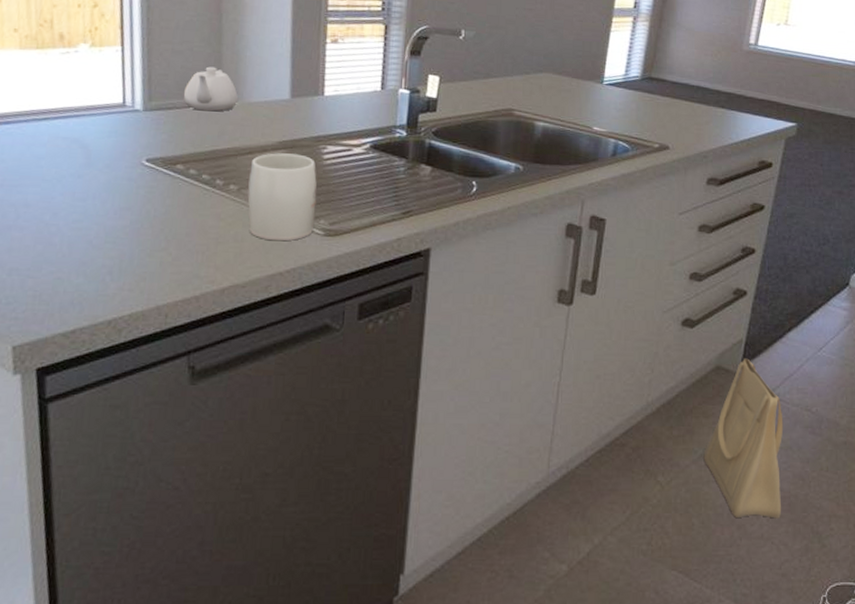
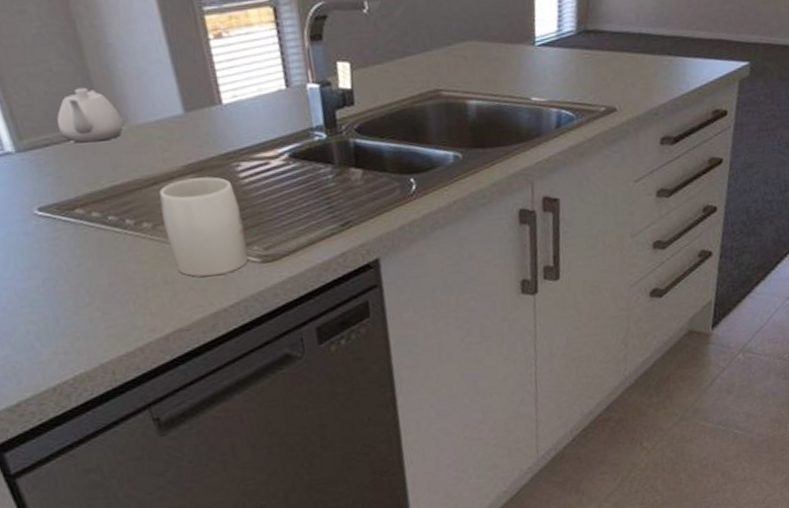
shopping bag: present [703,358,784,519] -> none [684,318,762,466]

